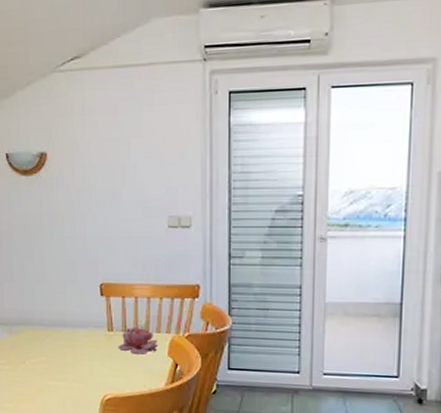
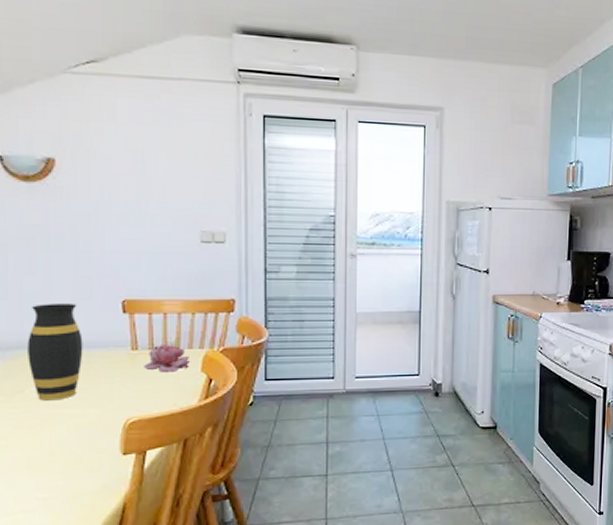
vase: none [27,285,69,373] -> present [27,304,83,401]

